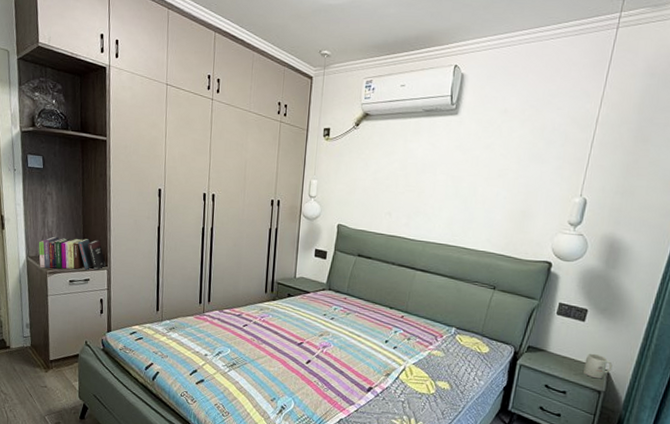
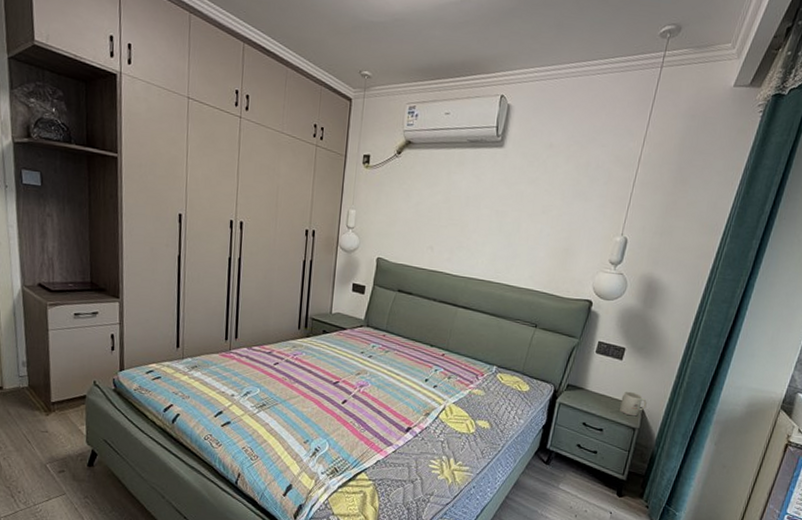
books: present [38,236,106,271] -> none [36,263,118,303]

